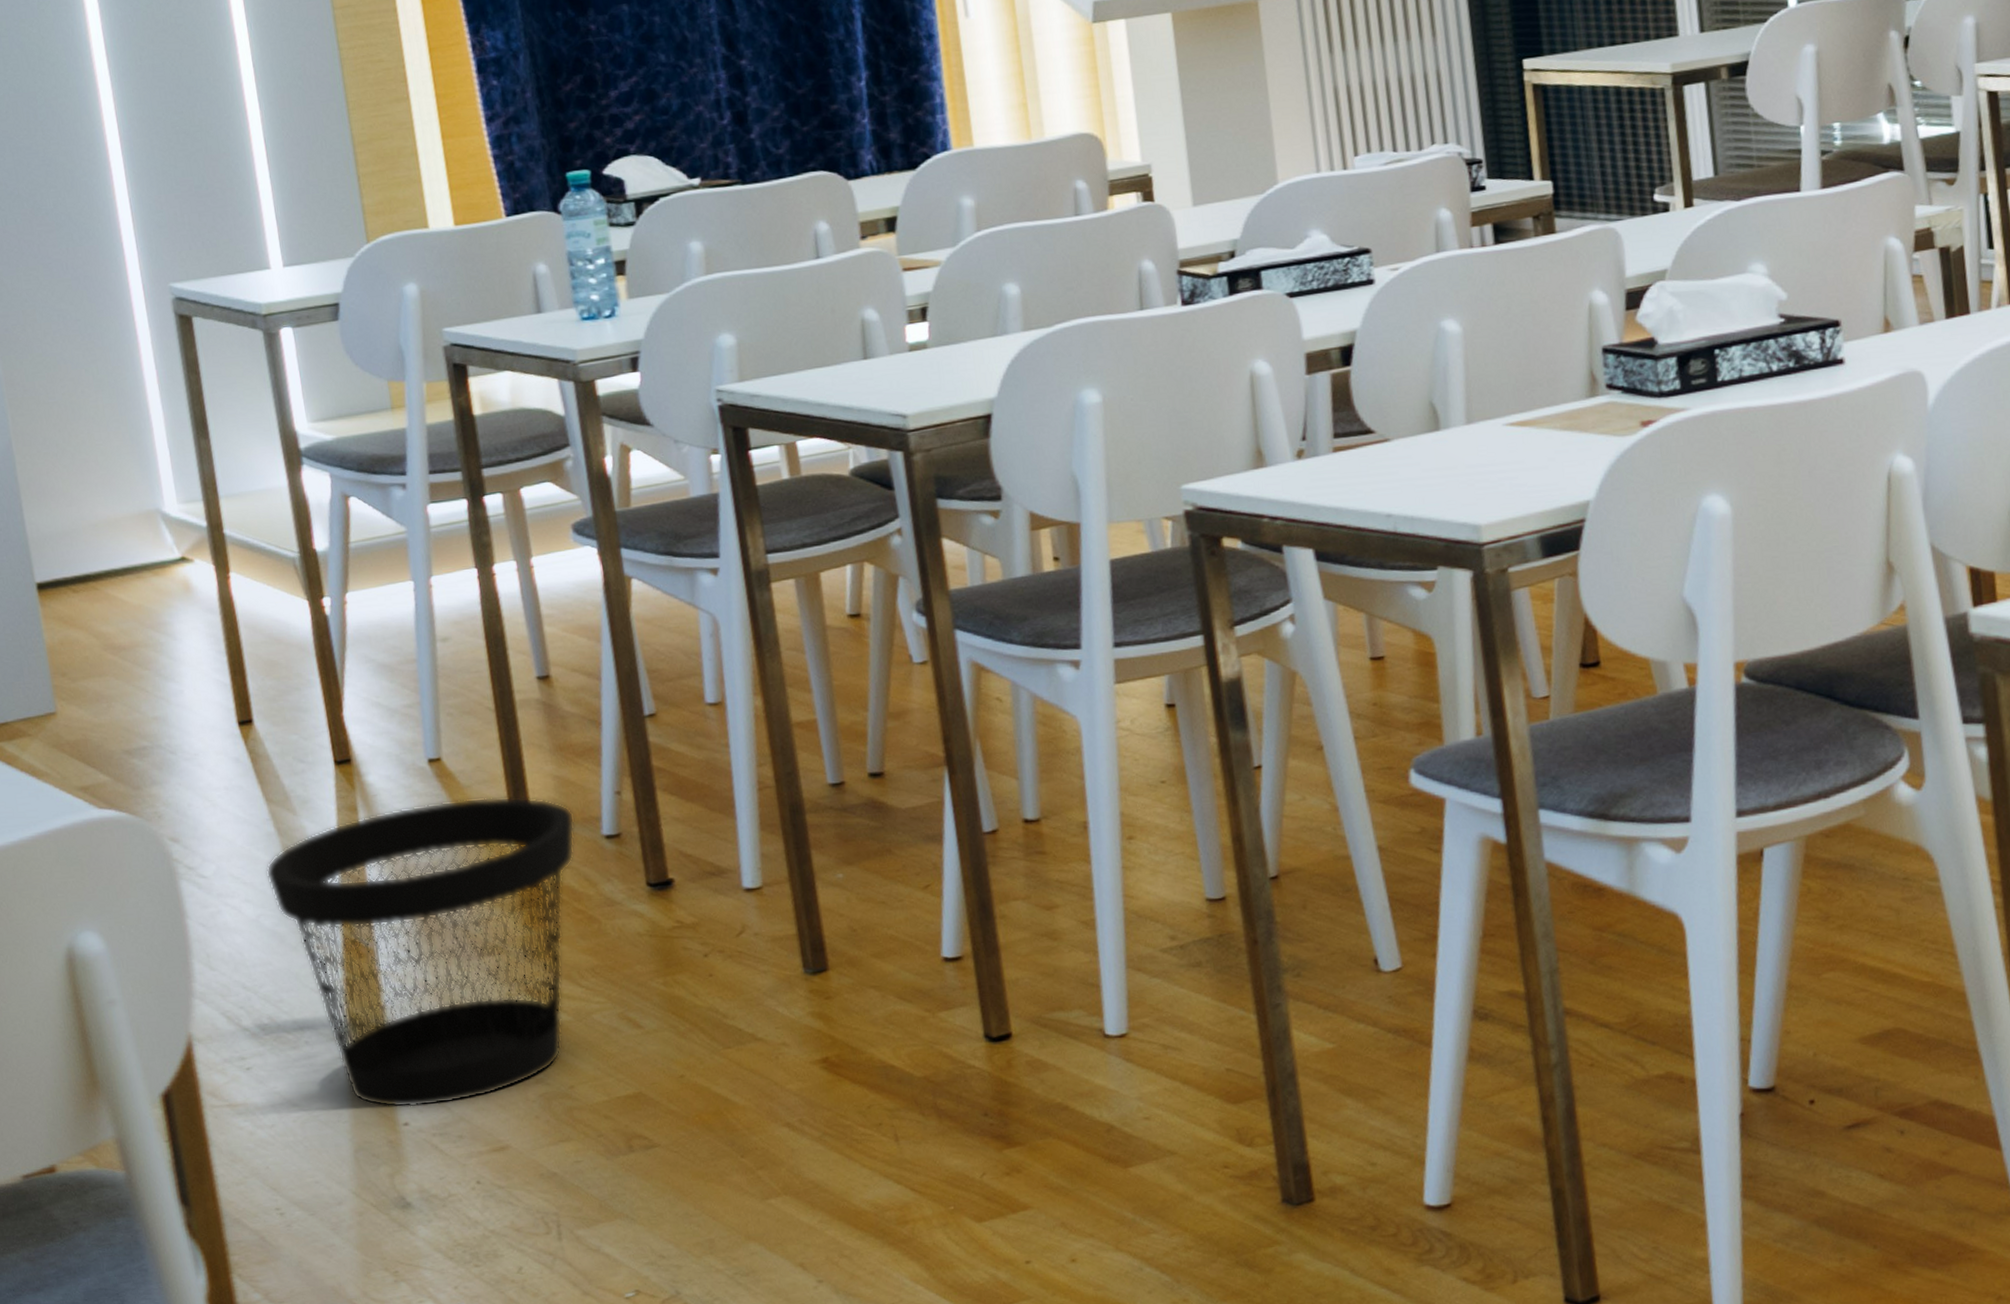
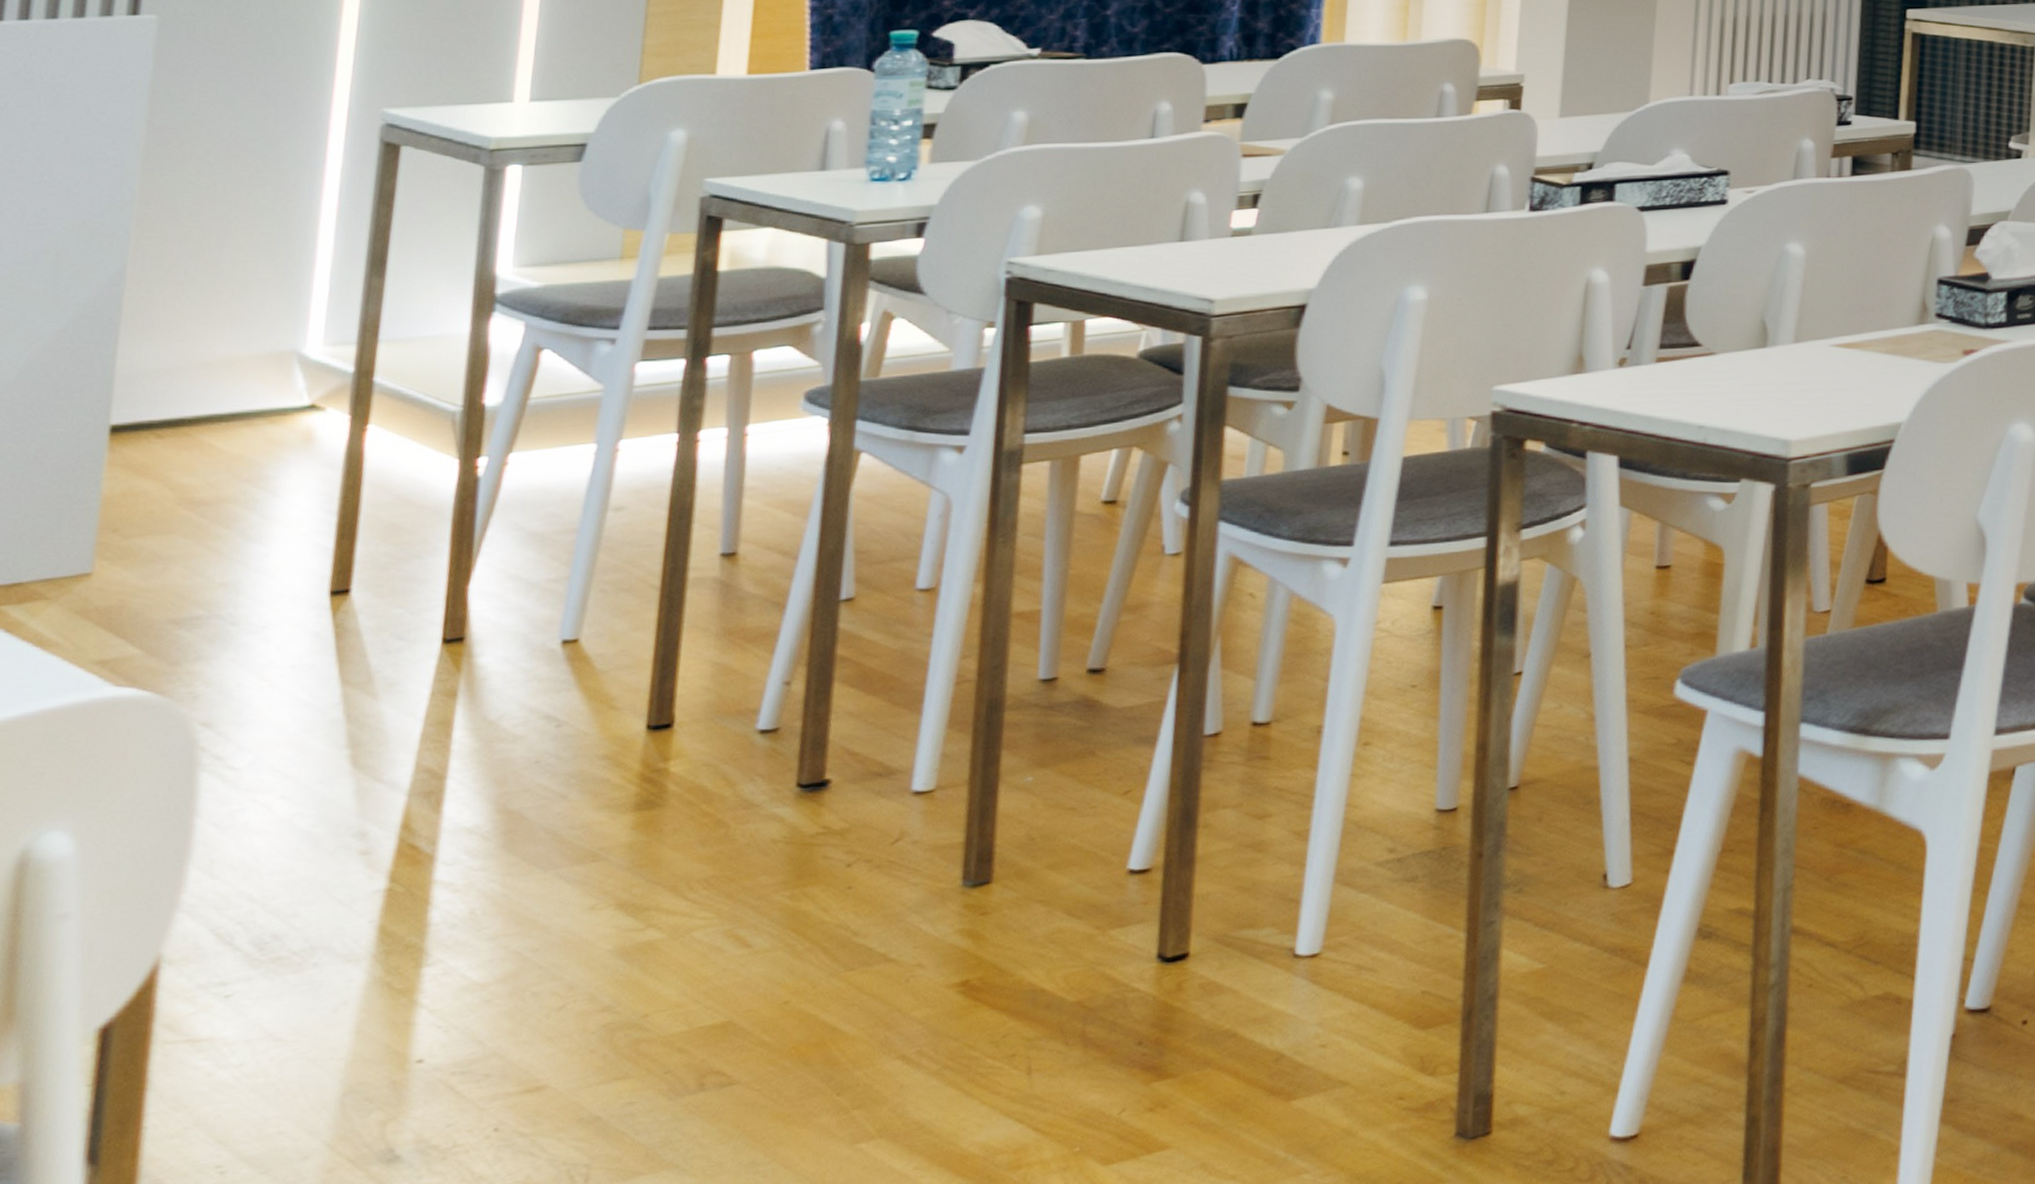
wastebasket: present [266,796,575,1108] -> none [317,684,727,1042]

